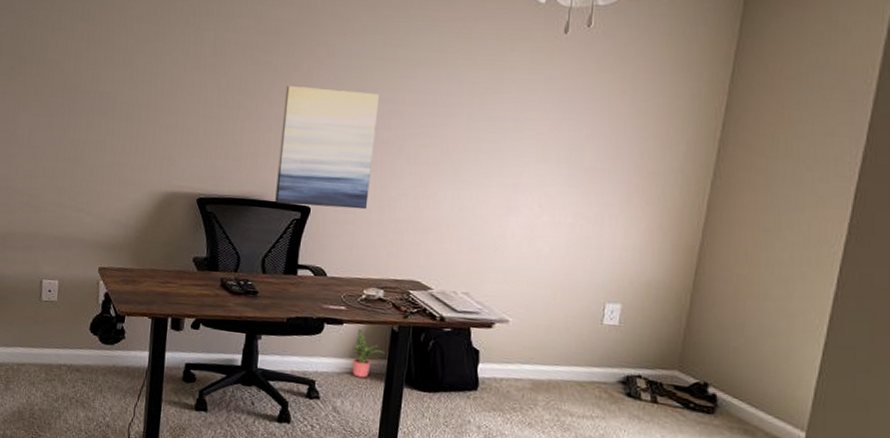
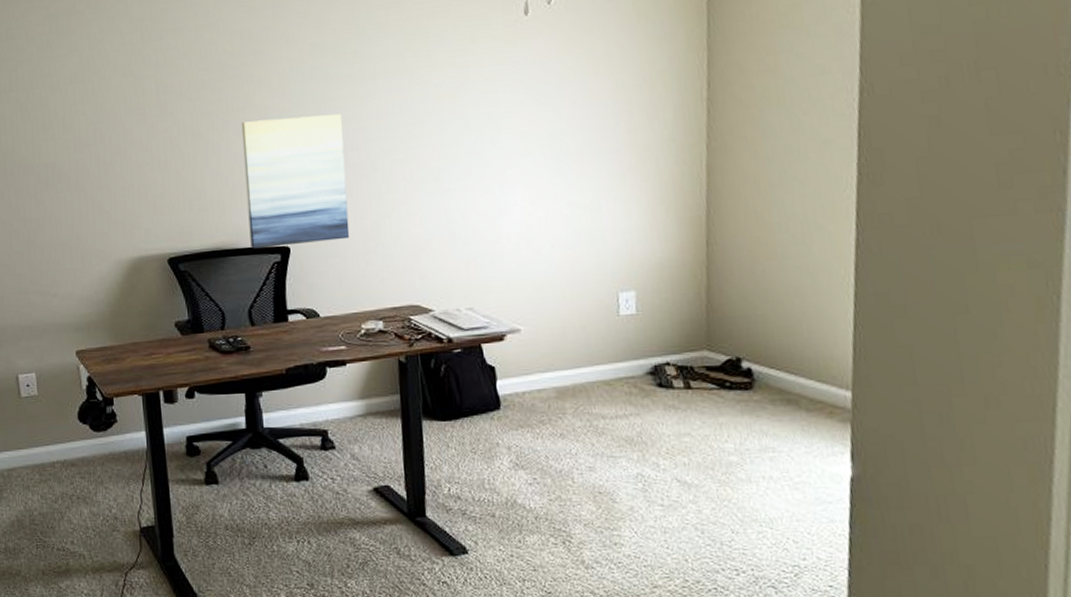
potted plant: present [352,328,385,379] -> none [361,366,397,419]

